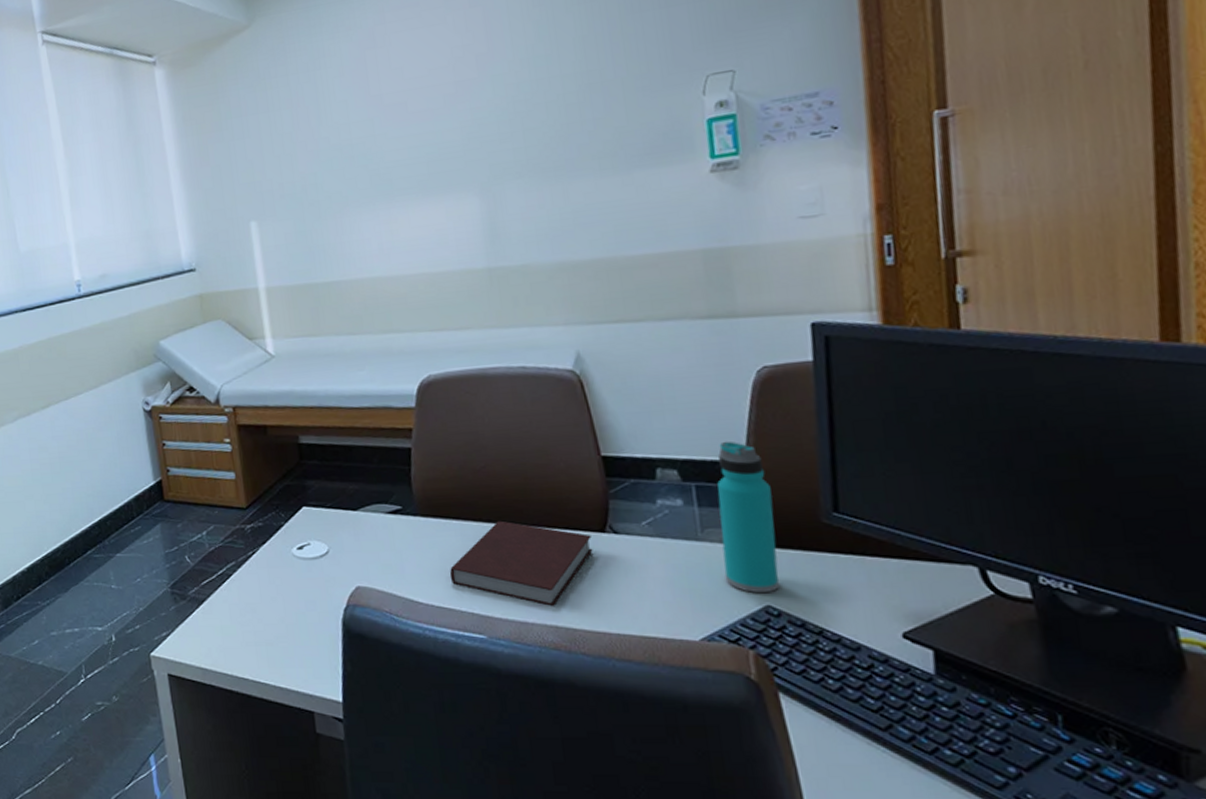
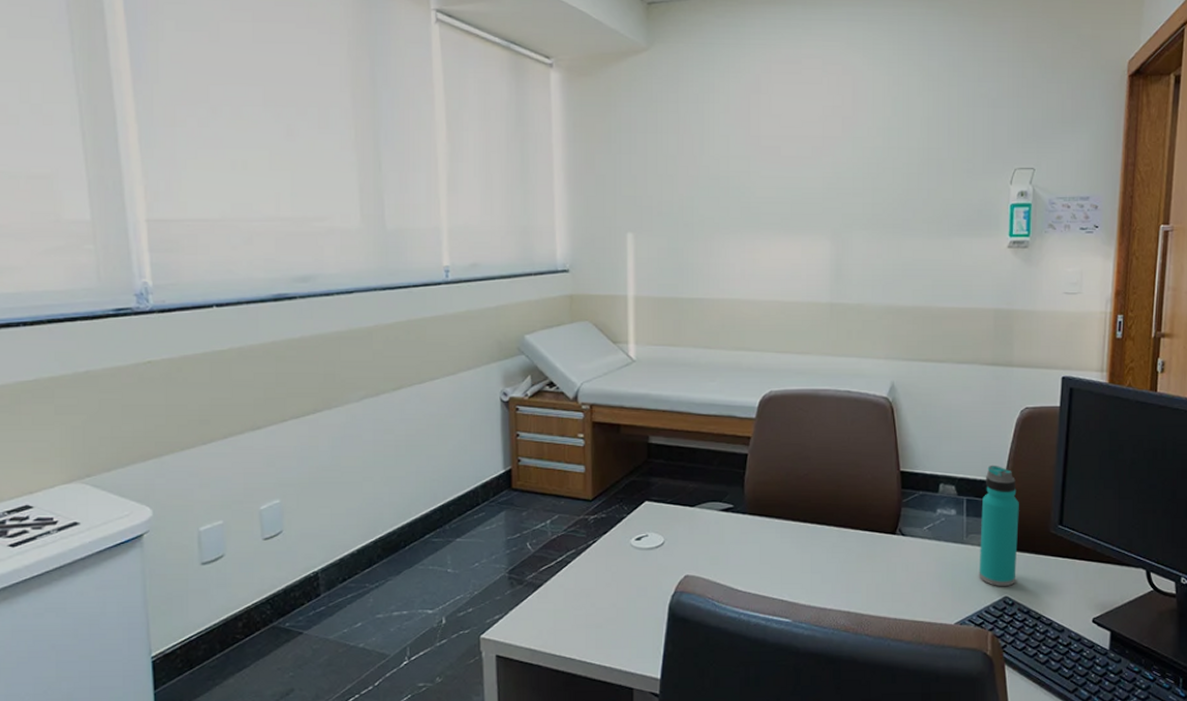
notebook: present [449,520,593,606] -> none [767,521,884,595]

